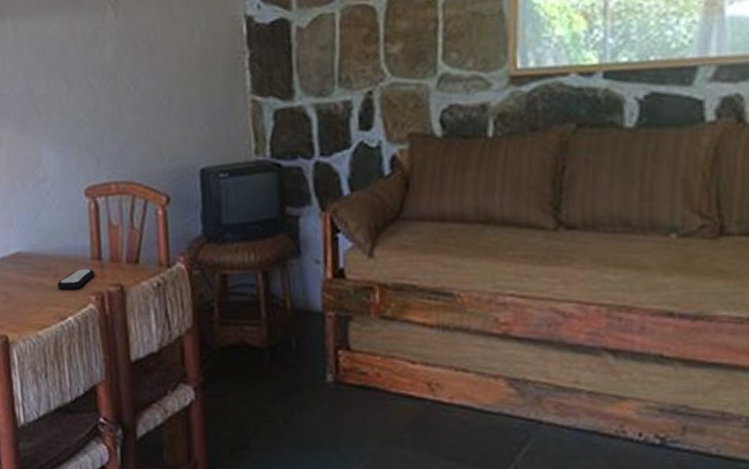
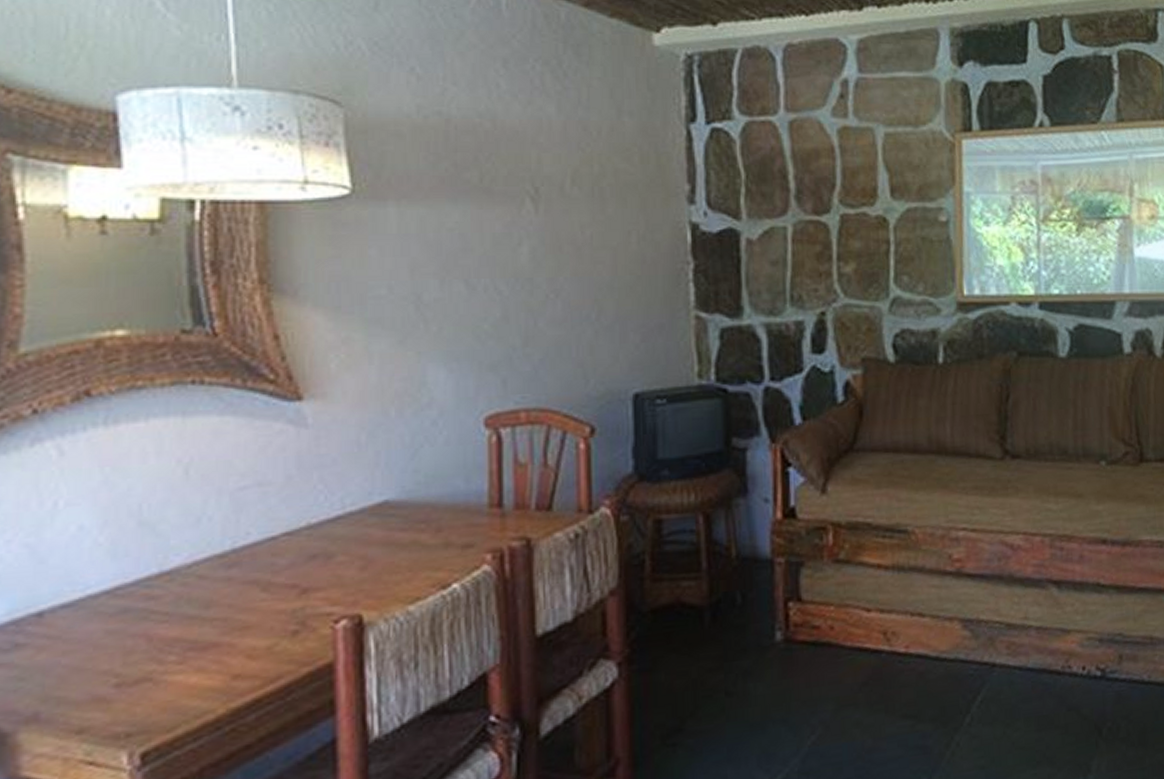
remote control: present [57,268,95,290] -> none [440,518,493,548]

